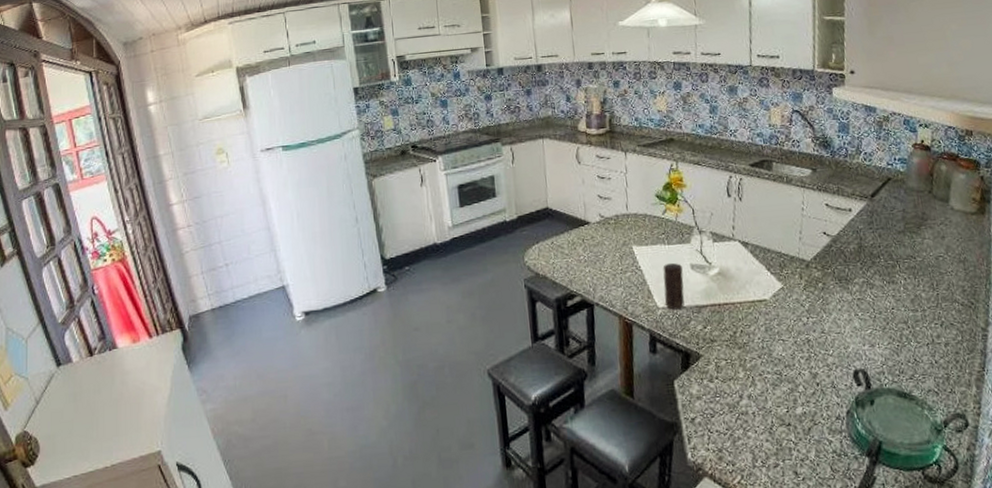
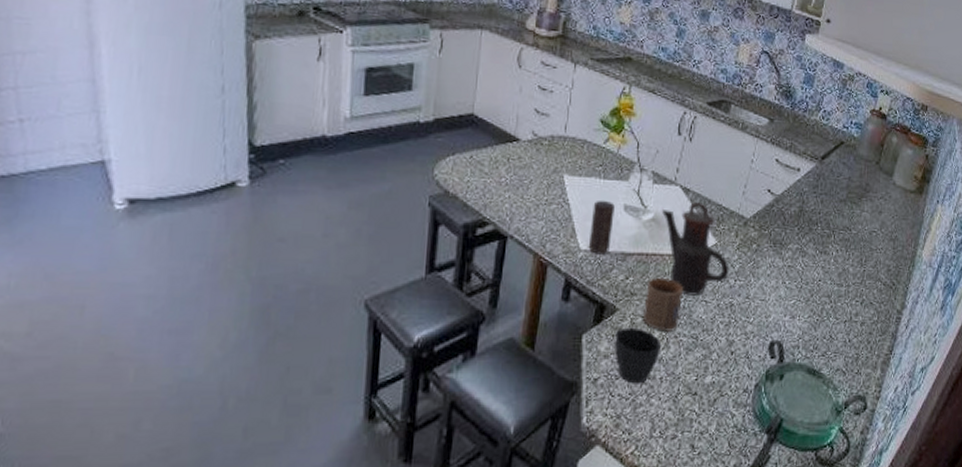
cup: none [703,370,749,421] -> present [615,327,661,384]
cup: none [724,323,761,371] -> present [643,277,684,332]
teapot: none [725,252,801,337] -> present [661,202,729,296]

